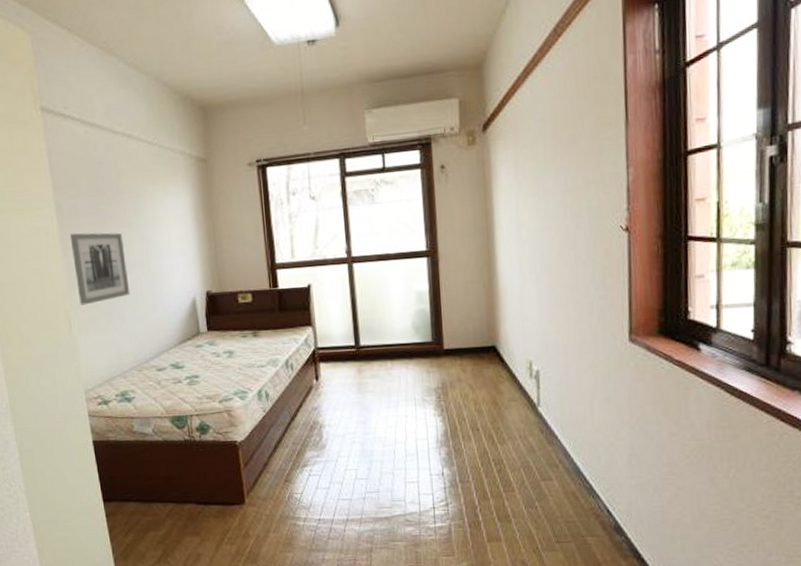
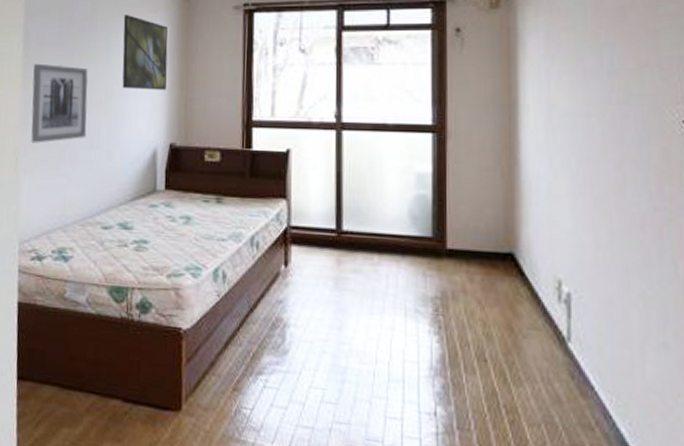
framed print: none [148,179,197,248] -> present [122,14,168,90]

